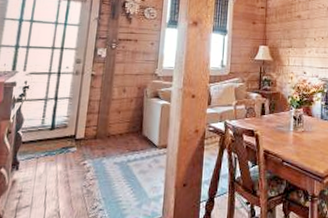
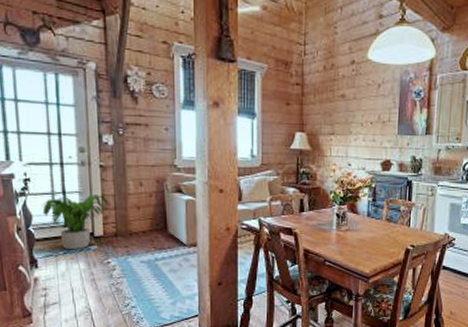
potted plant: none [33,100,94,152] -> present [42,195,109,250]

